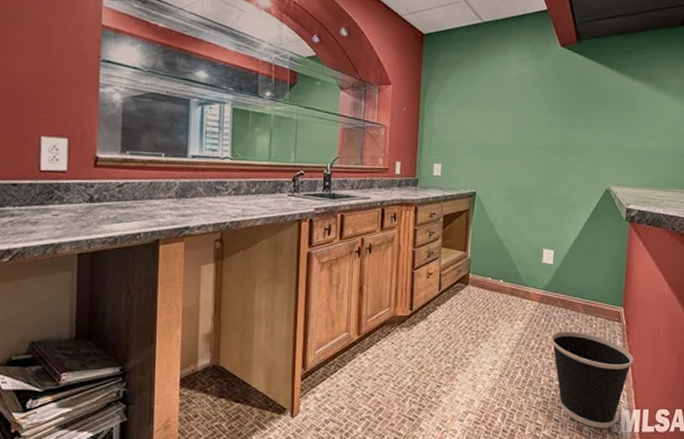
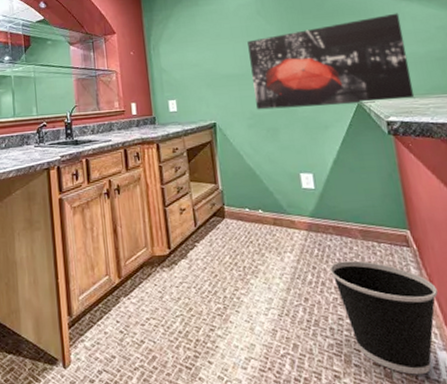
wall art: none [517,106,660,190] -> present [247,13,415,110]

